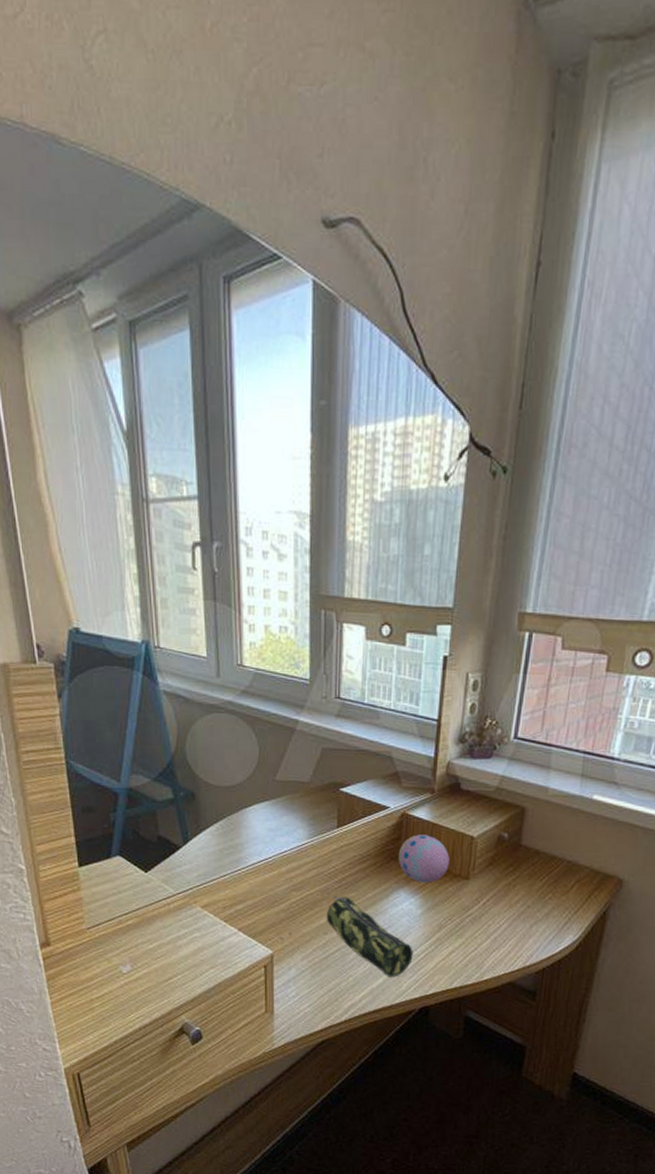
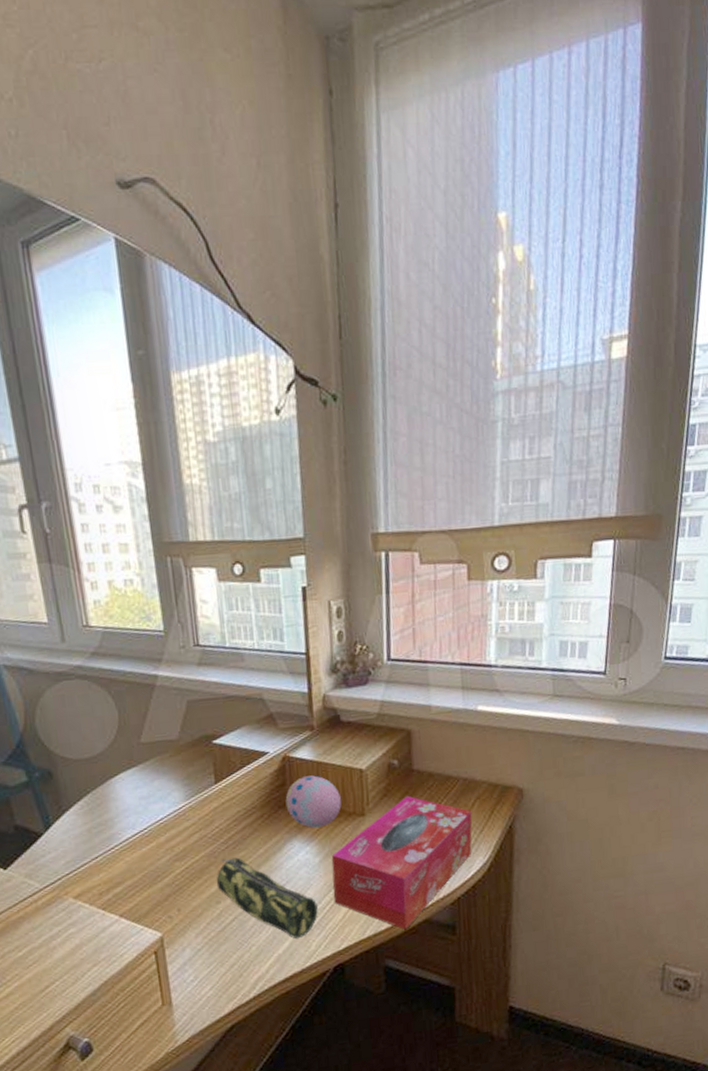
tissue box: none [428,867,570,988] -> present [331,795,472,930]

